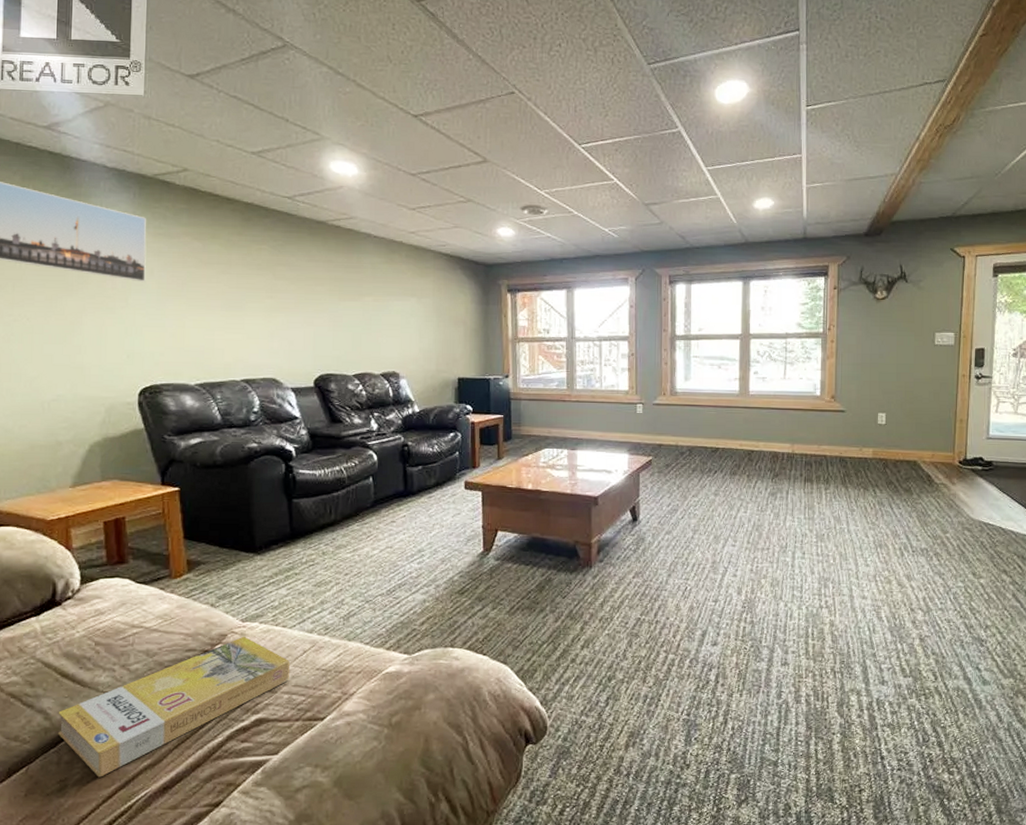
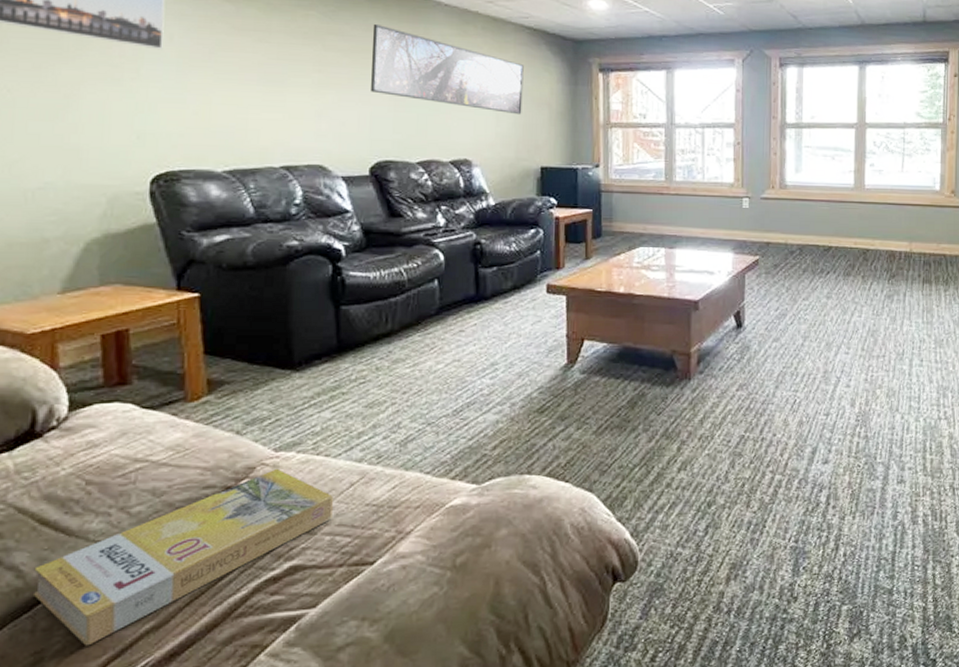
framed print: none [313,256,442,332] -> present [371,24,524,115]

